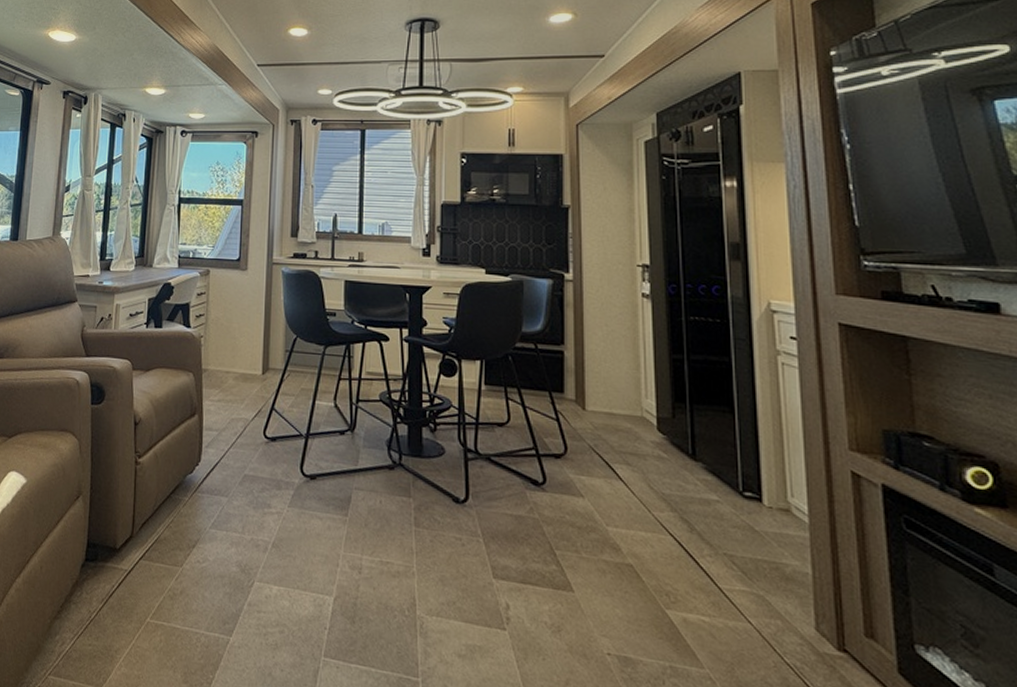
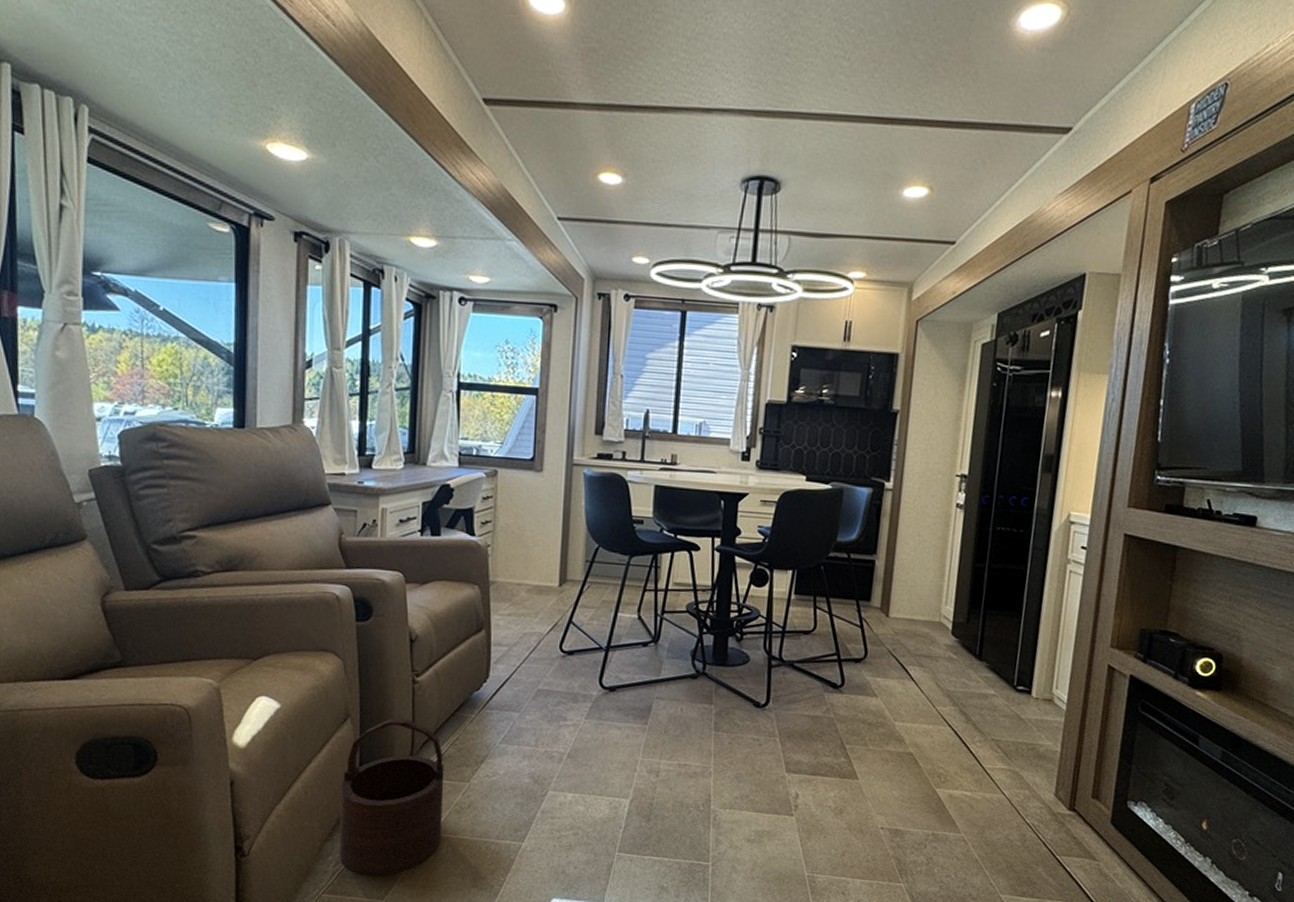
wooden bucket: none [65,497,160,661] -> present [339,718,444,876]

